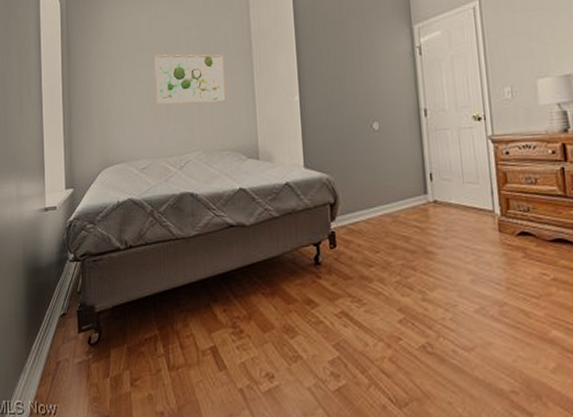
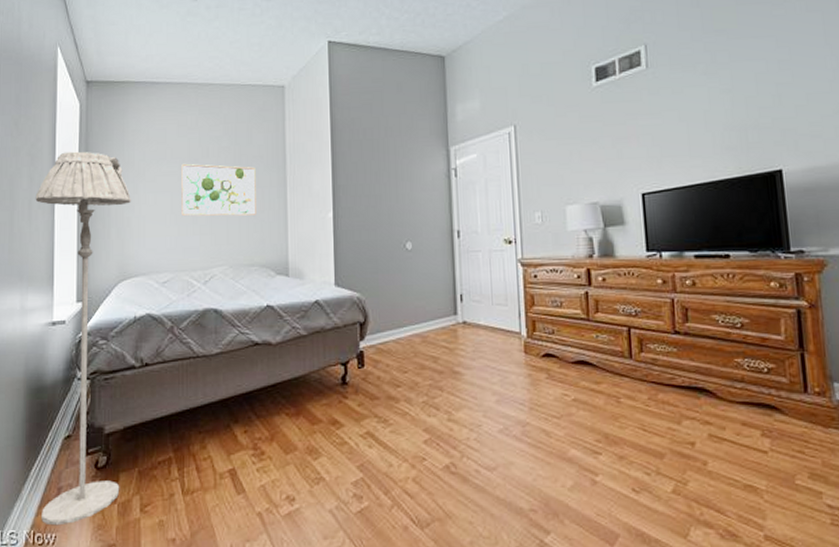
floor lamp: none [25,48,112,397] -> present [35,151,132,526]

